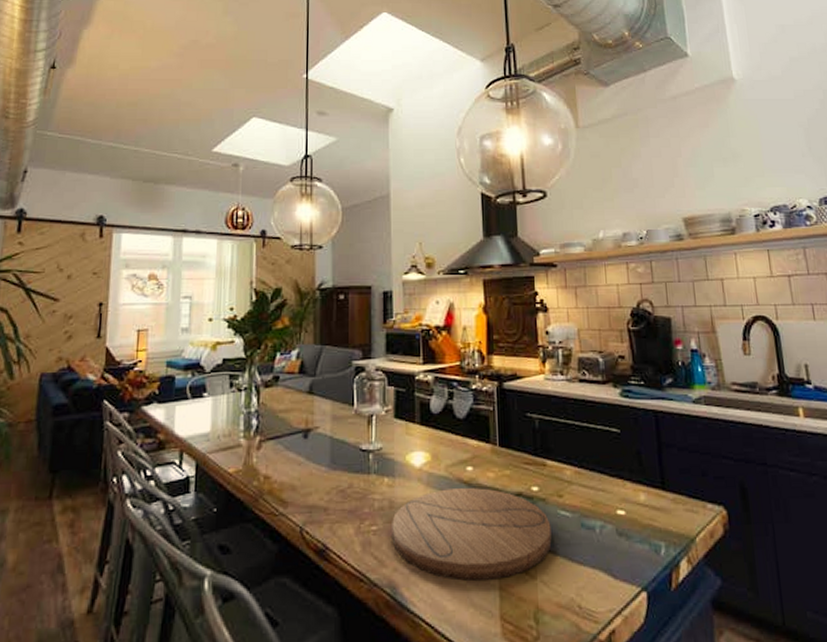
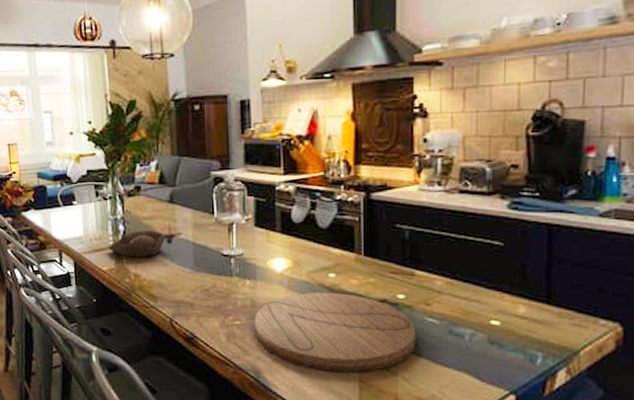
bowl: none [238,424,302,456] -> present [109,230,166,257]

